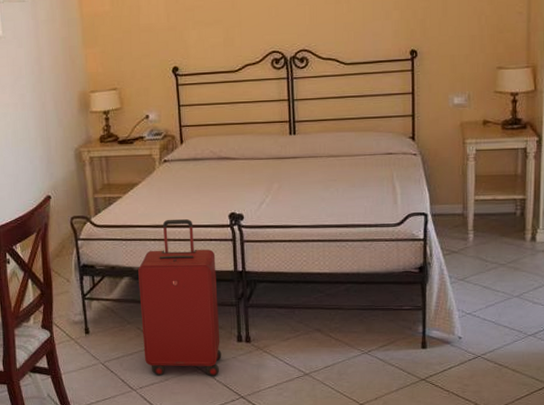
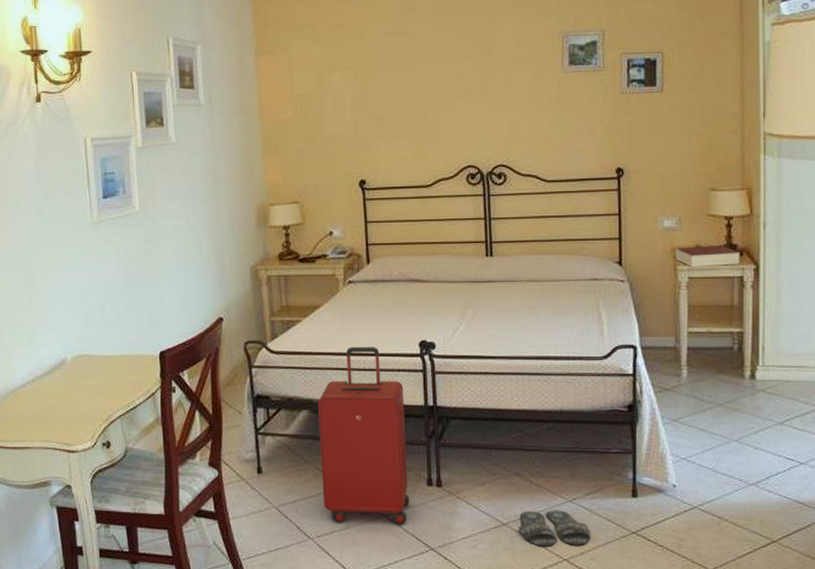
slippers: none [319,361,383,393] -> present [518,510,590,547]
book: none [464,119,524,141] -> present [675,244,740,268]

